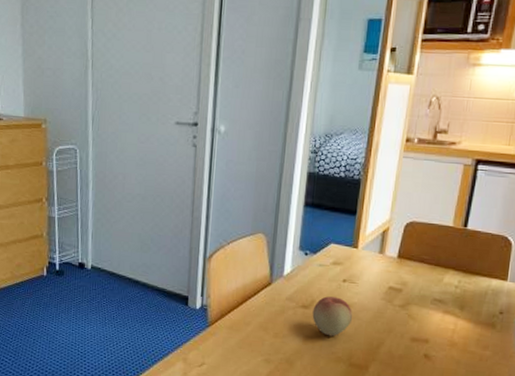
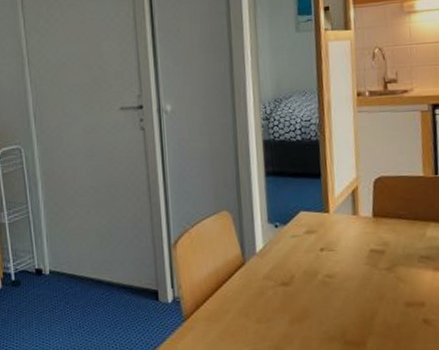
fruit: present [312,296,353,337] -> none [293,269,339,314]

